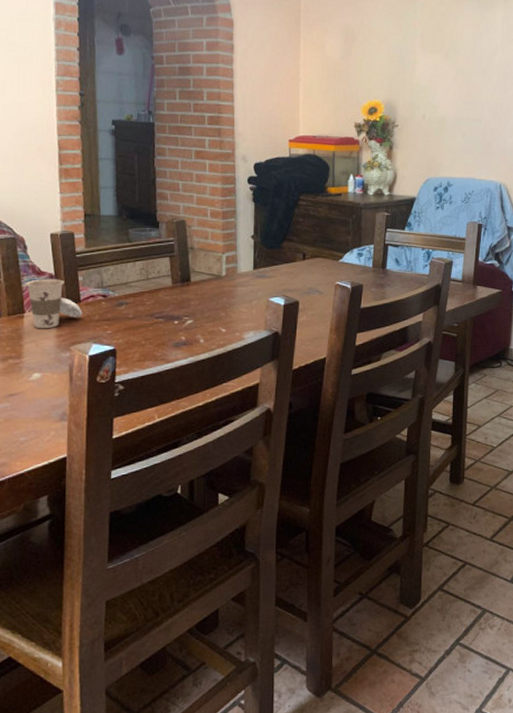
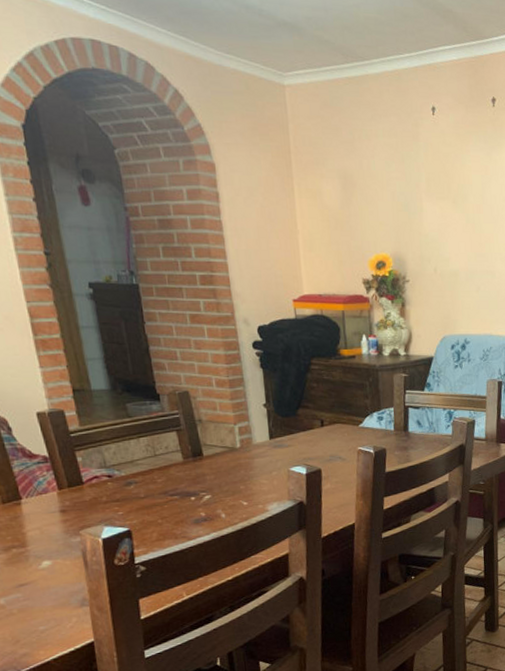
cup: present [26,279,83,329] -> none [17,461,88,515]

